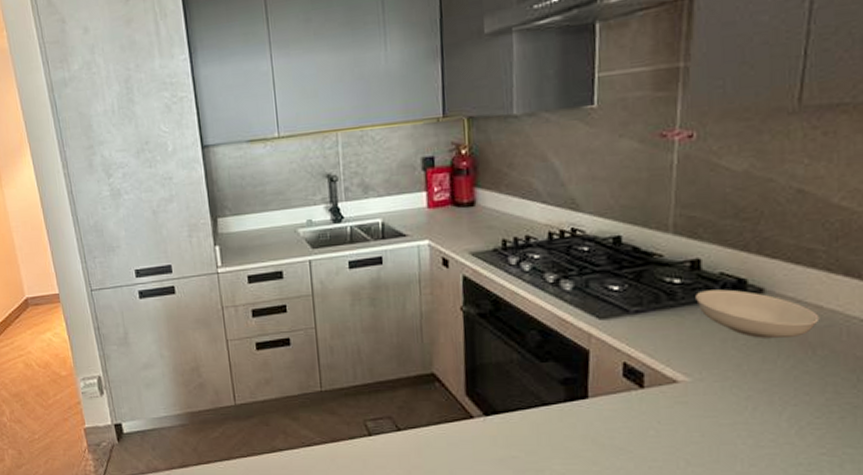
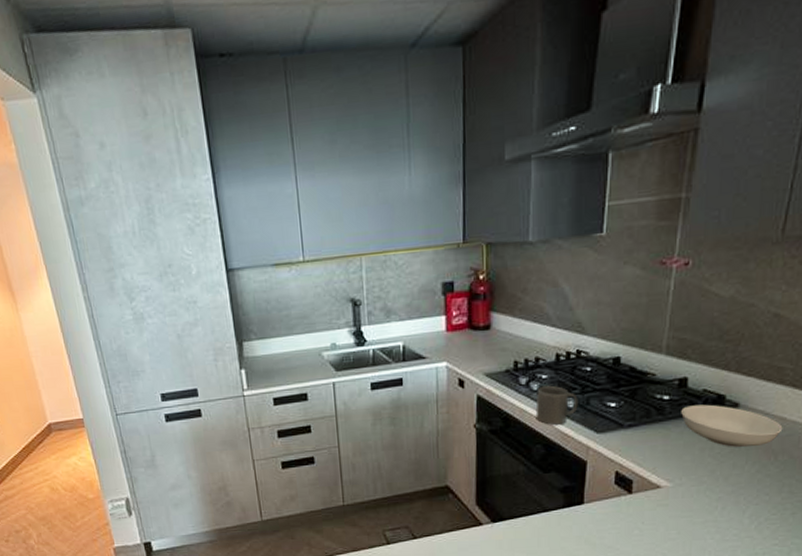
mug: none [528,266,576,309] -> present [535,385,578,425]

